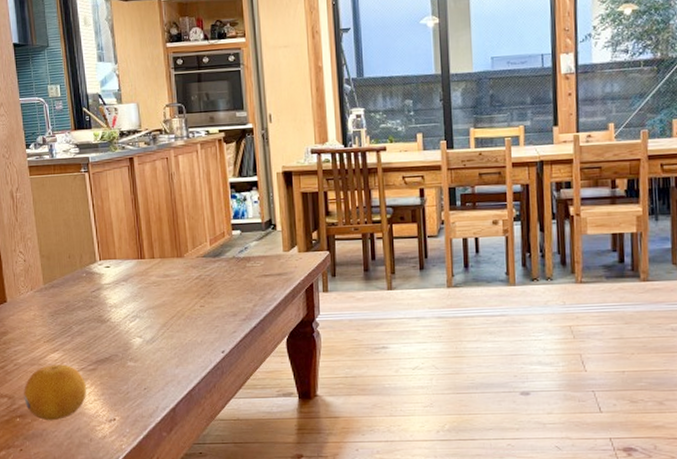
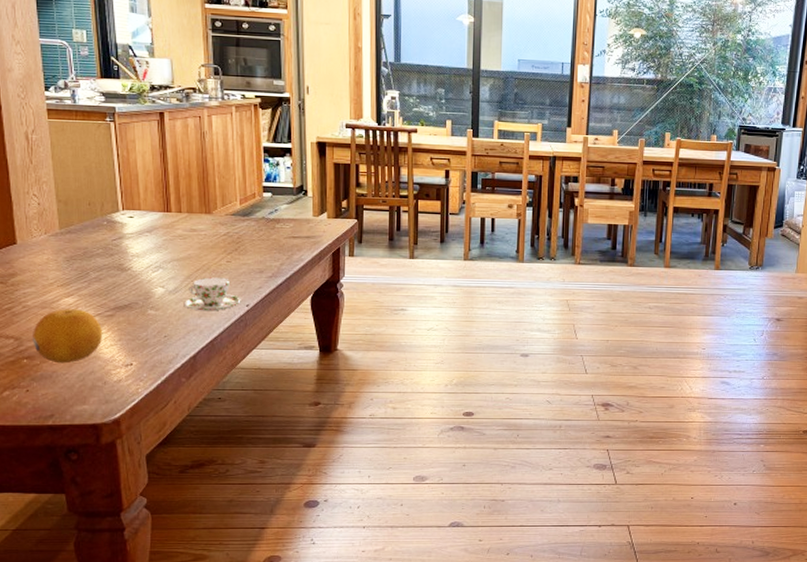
teacup: none [161,323,217,360] -> present [183,277,241,311]

